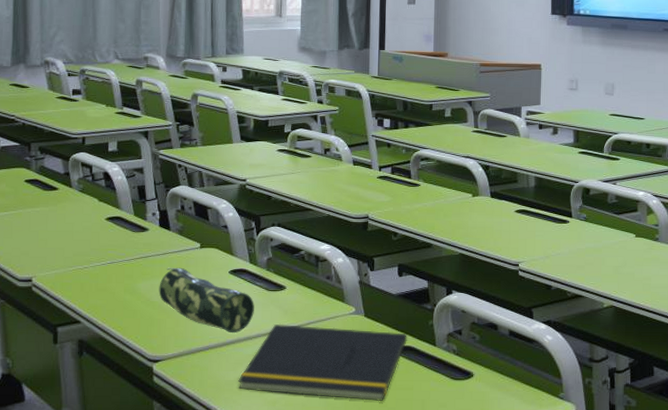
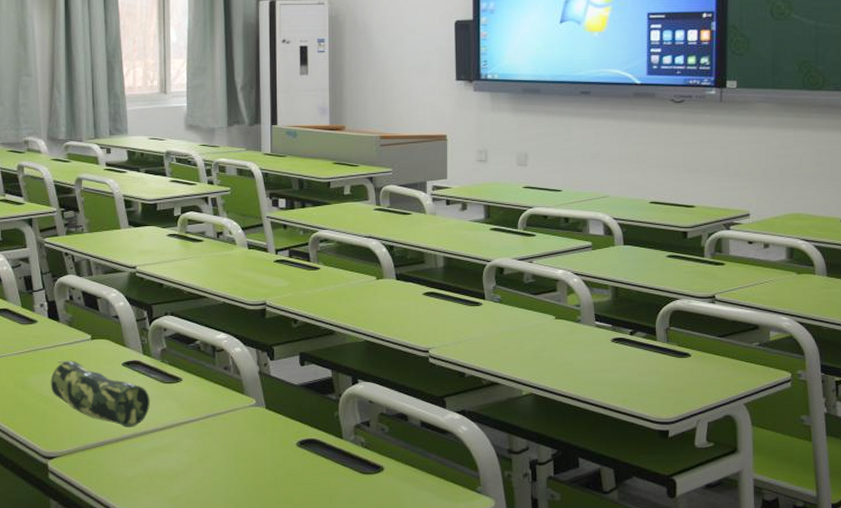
notepad: present [238,323,407,402] -> none [136,417,312,498]

